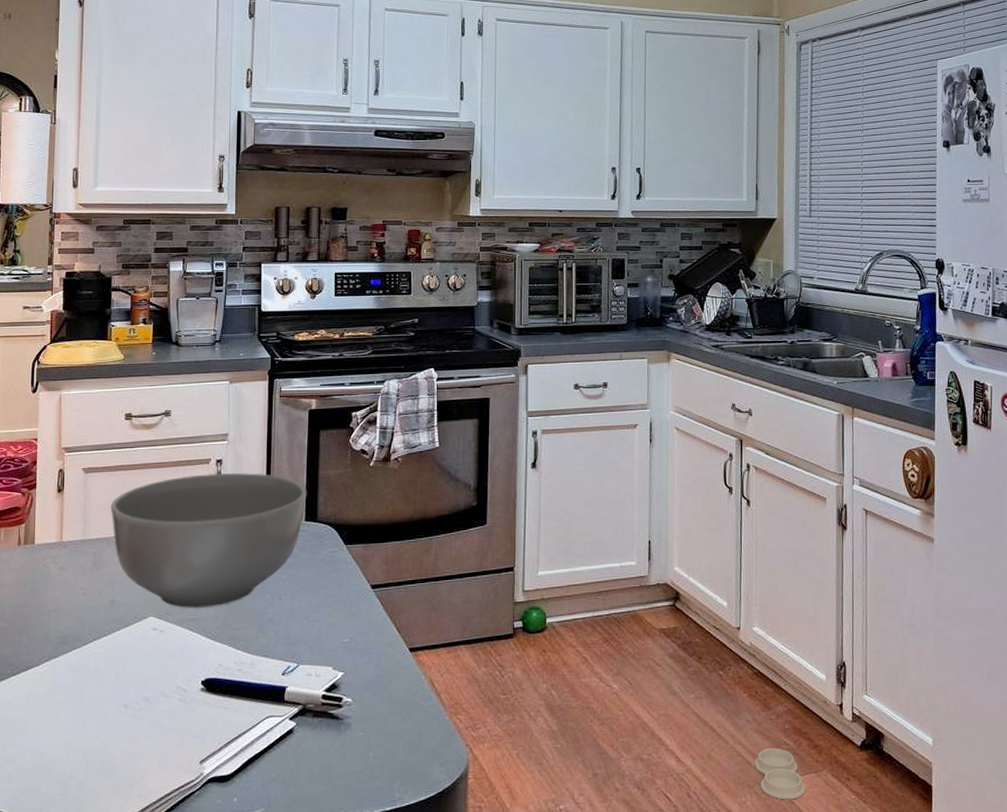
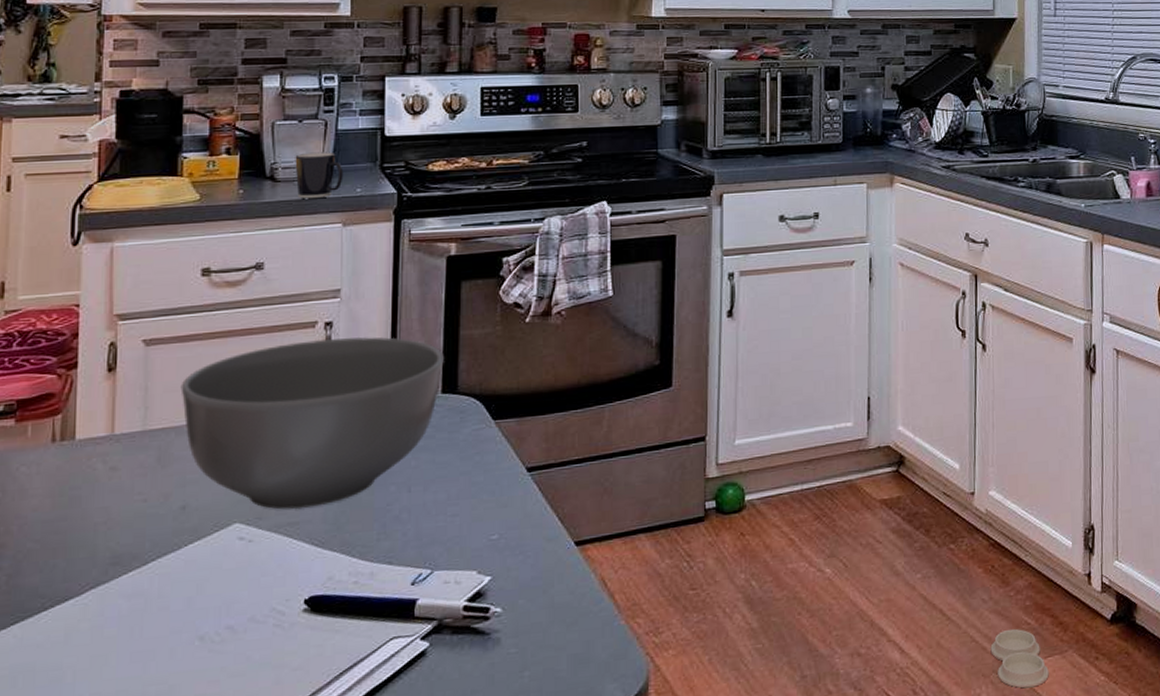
mug: none [194,323,230,361] -> present [295,152,344,200]

